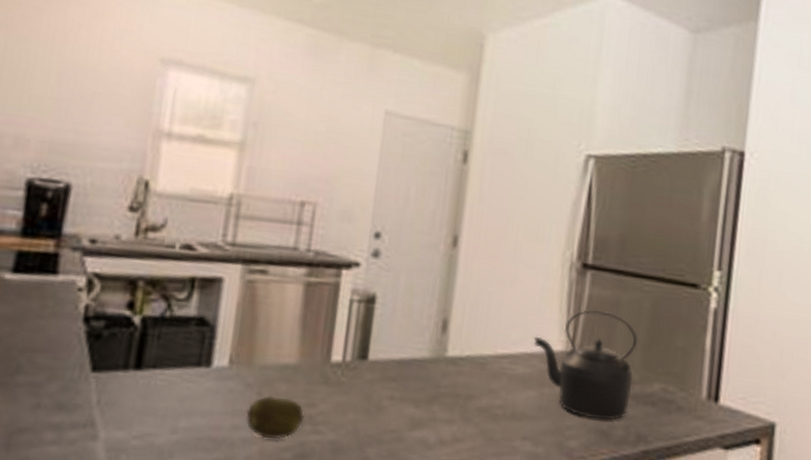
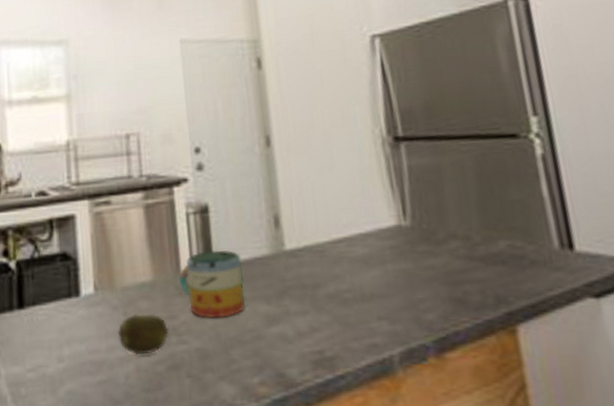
mug: none [325,343,399,414] -> present [179,250,245,319]
kettle: present [533,309,638,420] -> none [364,179,479,288]

